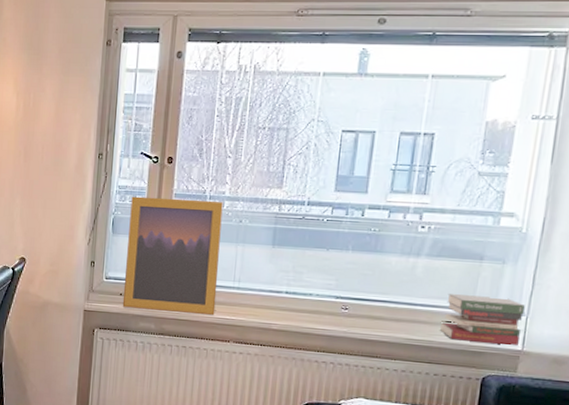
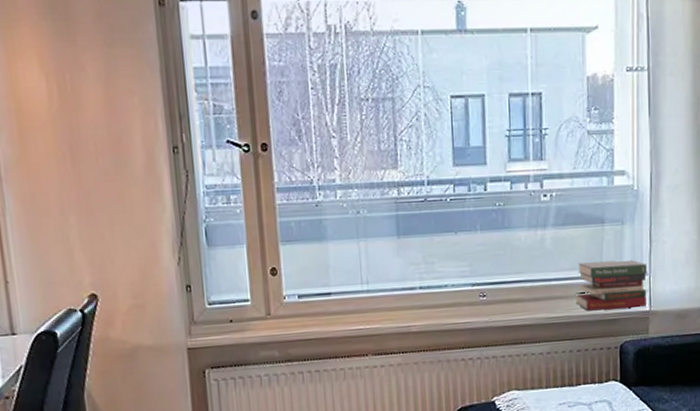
picture frame: present [122,196,223,316] -> none [224,191,346,337]

